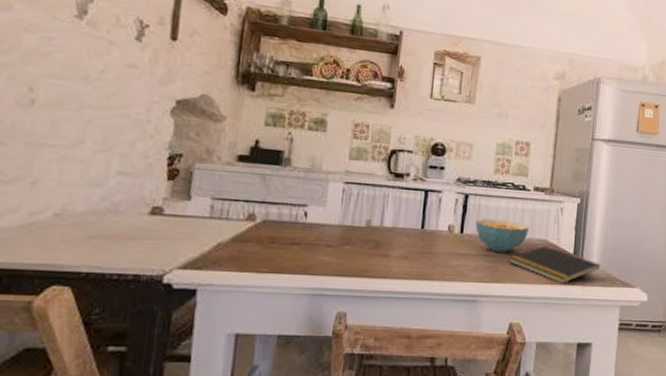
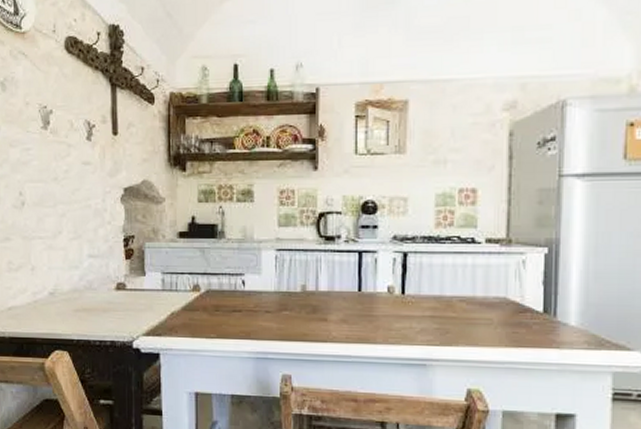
cereal bowl: present [475,218,529,253] -> none [418,277,483,313]
notepad: present [509,245,600,284] -> none [461,304,581,346]

